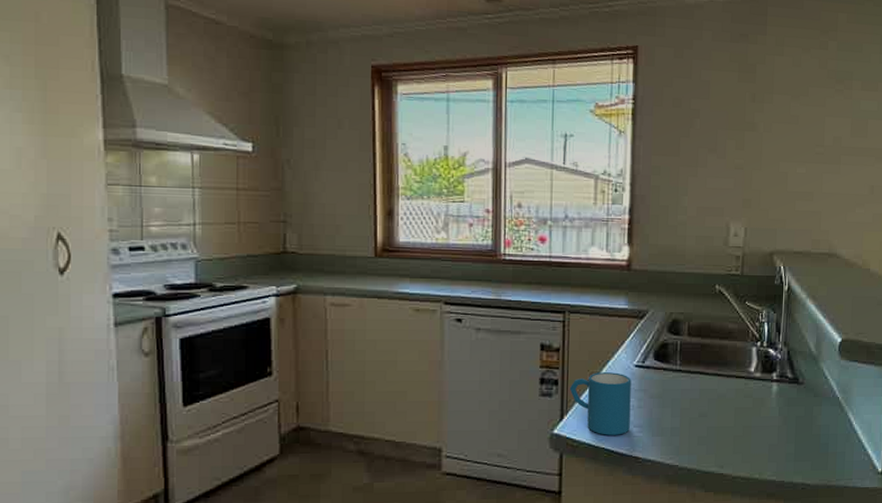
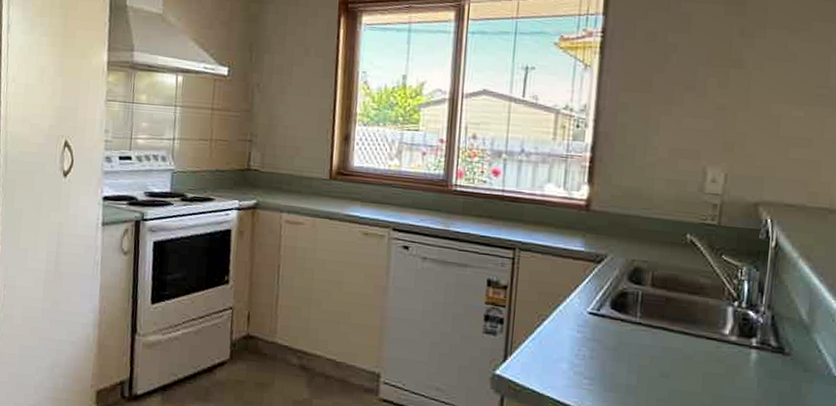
mug: present [569,372,631,435] -> none [515,315,584,385]

